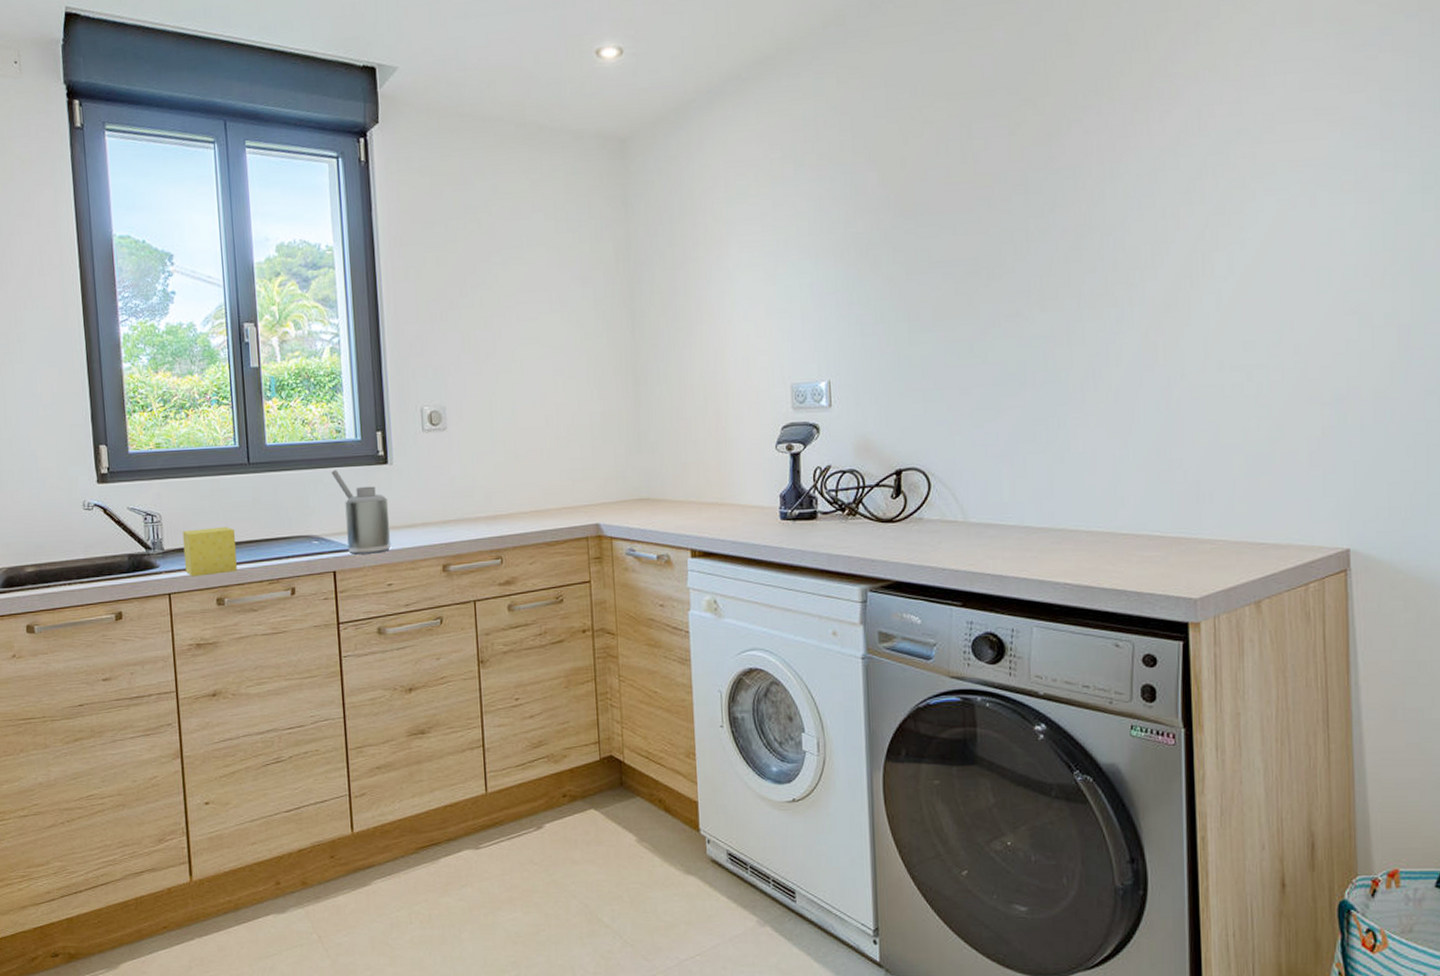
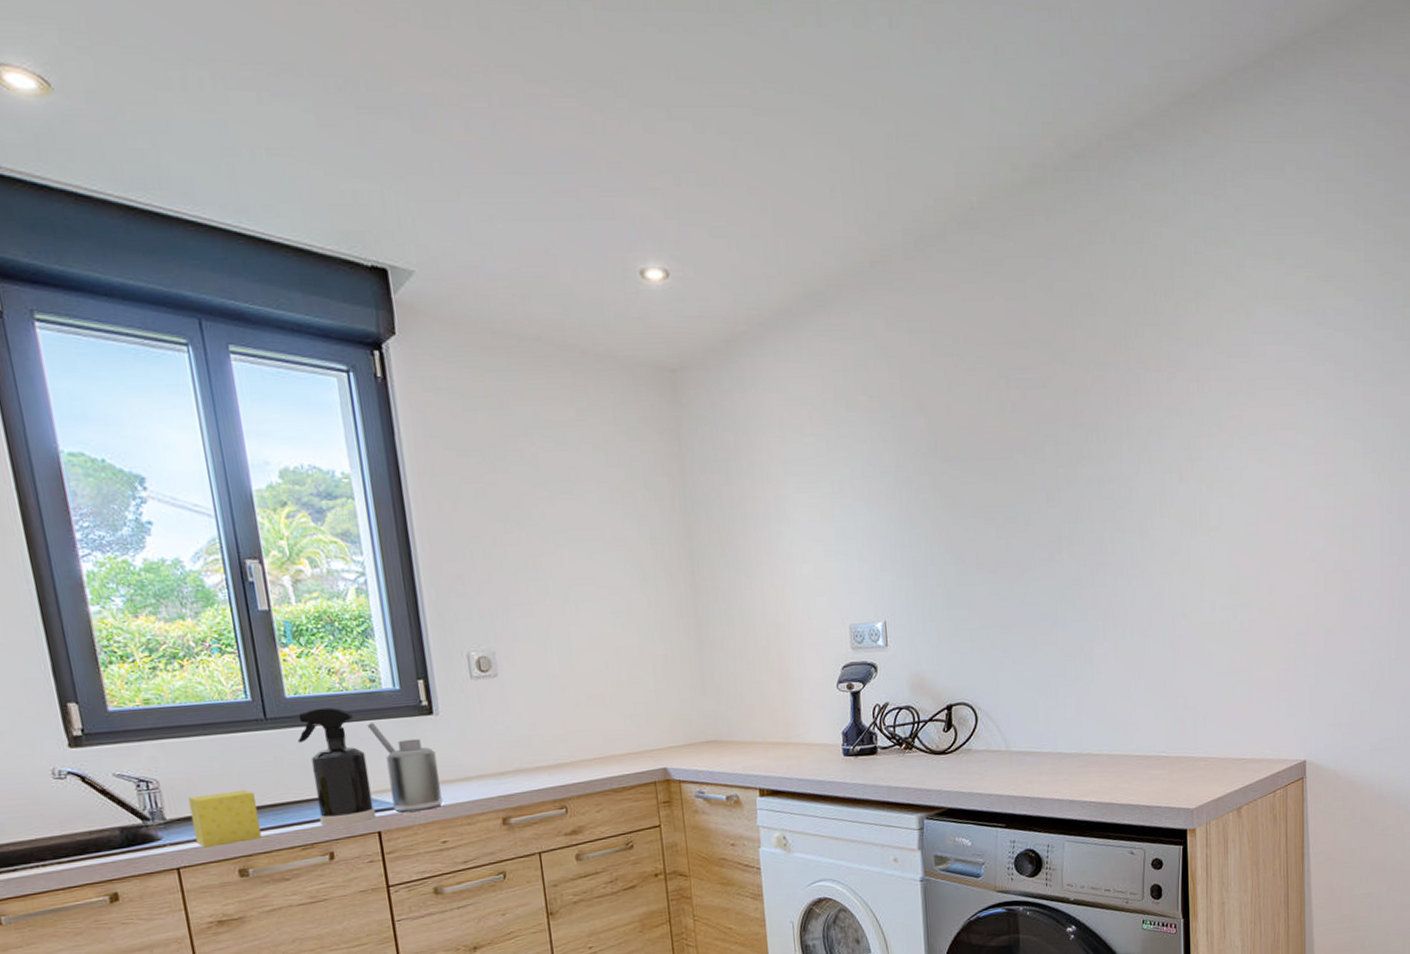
spray bottle: none [273,454,333,564] -> present [297,707,377,827]

